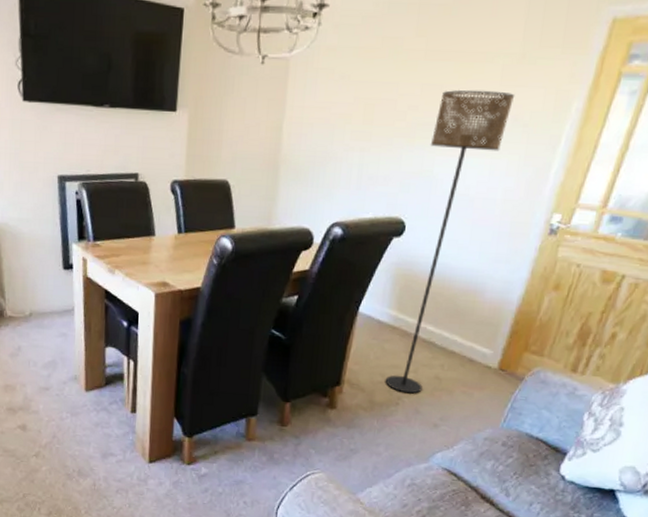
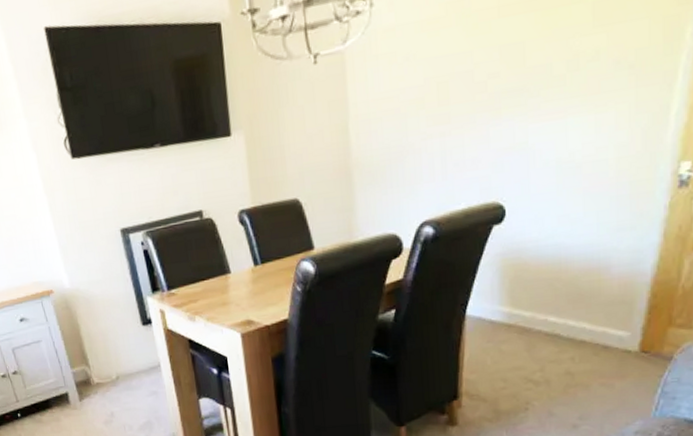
floor lamp: present [385,89,515,394] -> none [508,33,614,396]

